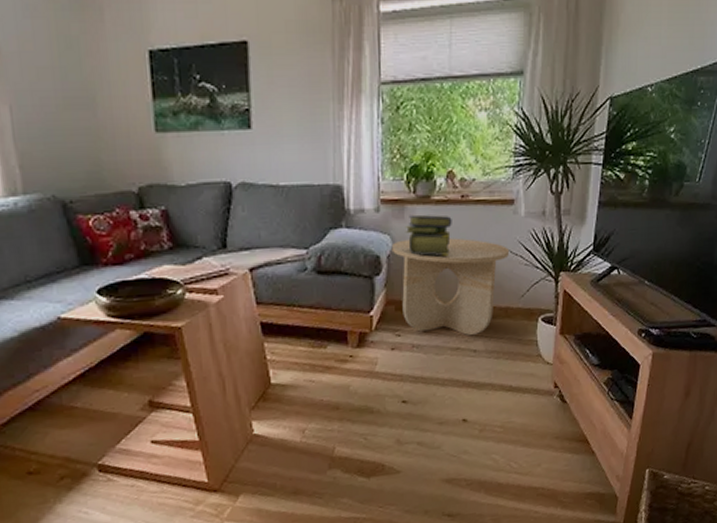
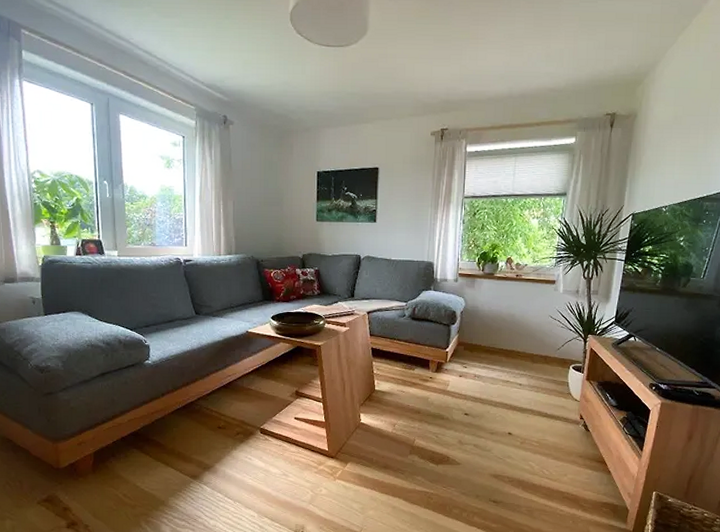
side table: present [391,238,509,335] -> none [464,302,550,373]
stack of books: present [405,214,452,256] -> none [474,285,509,316]

